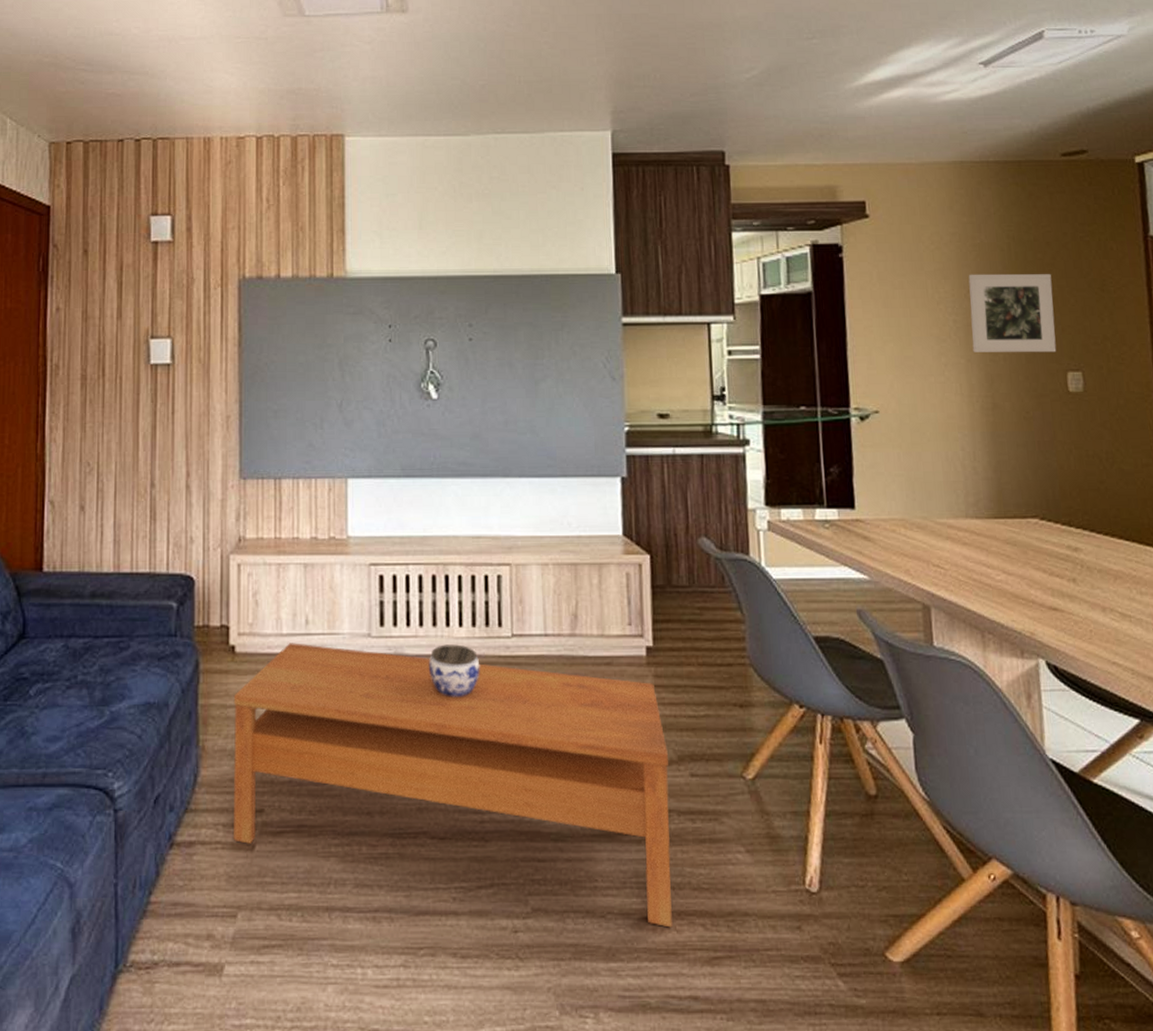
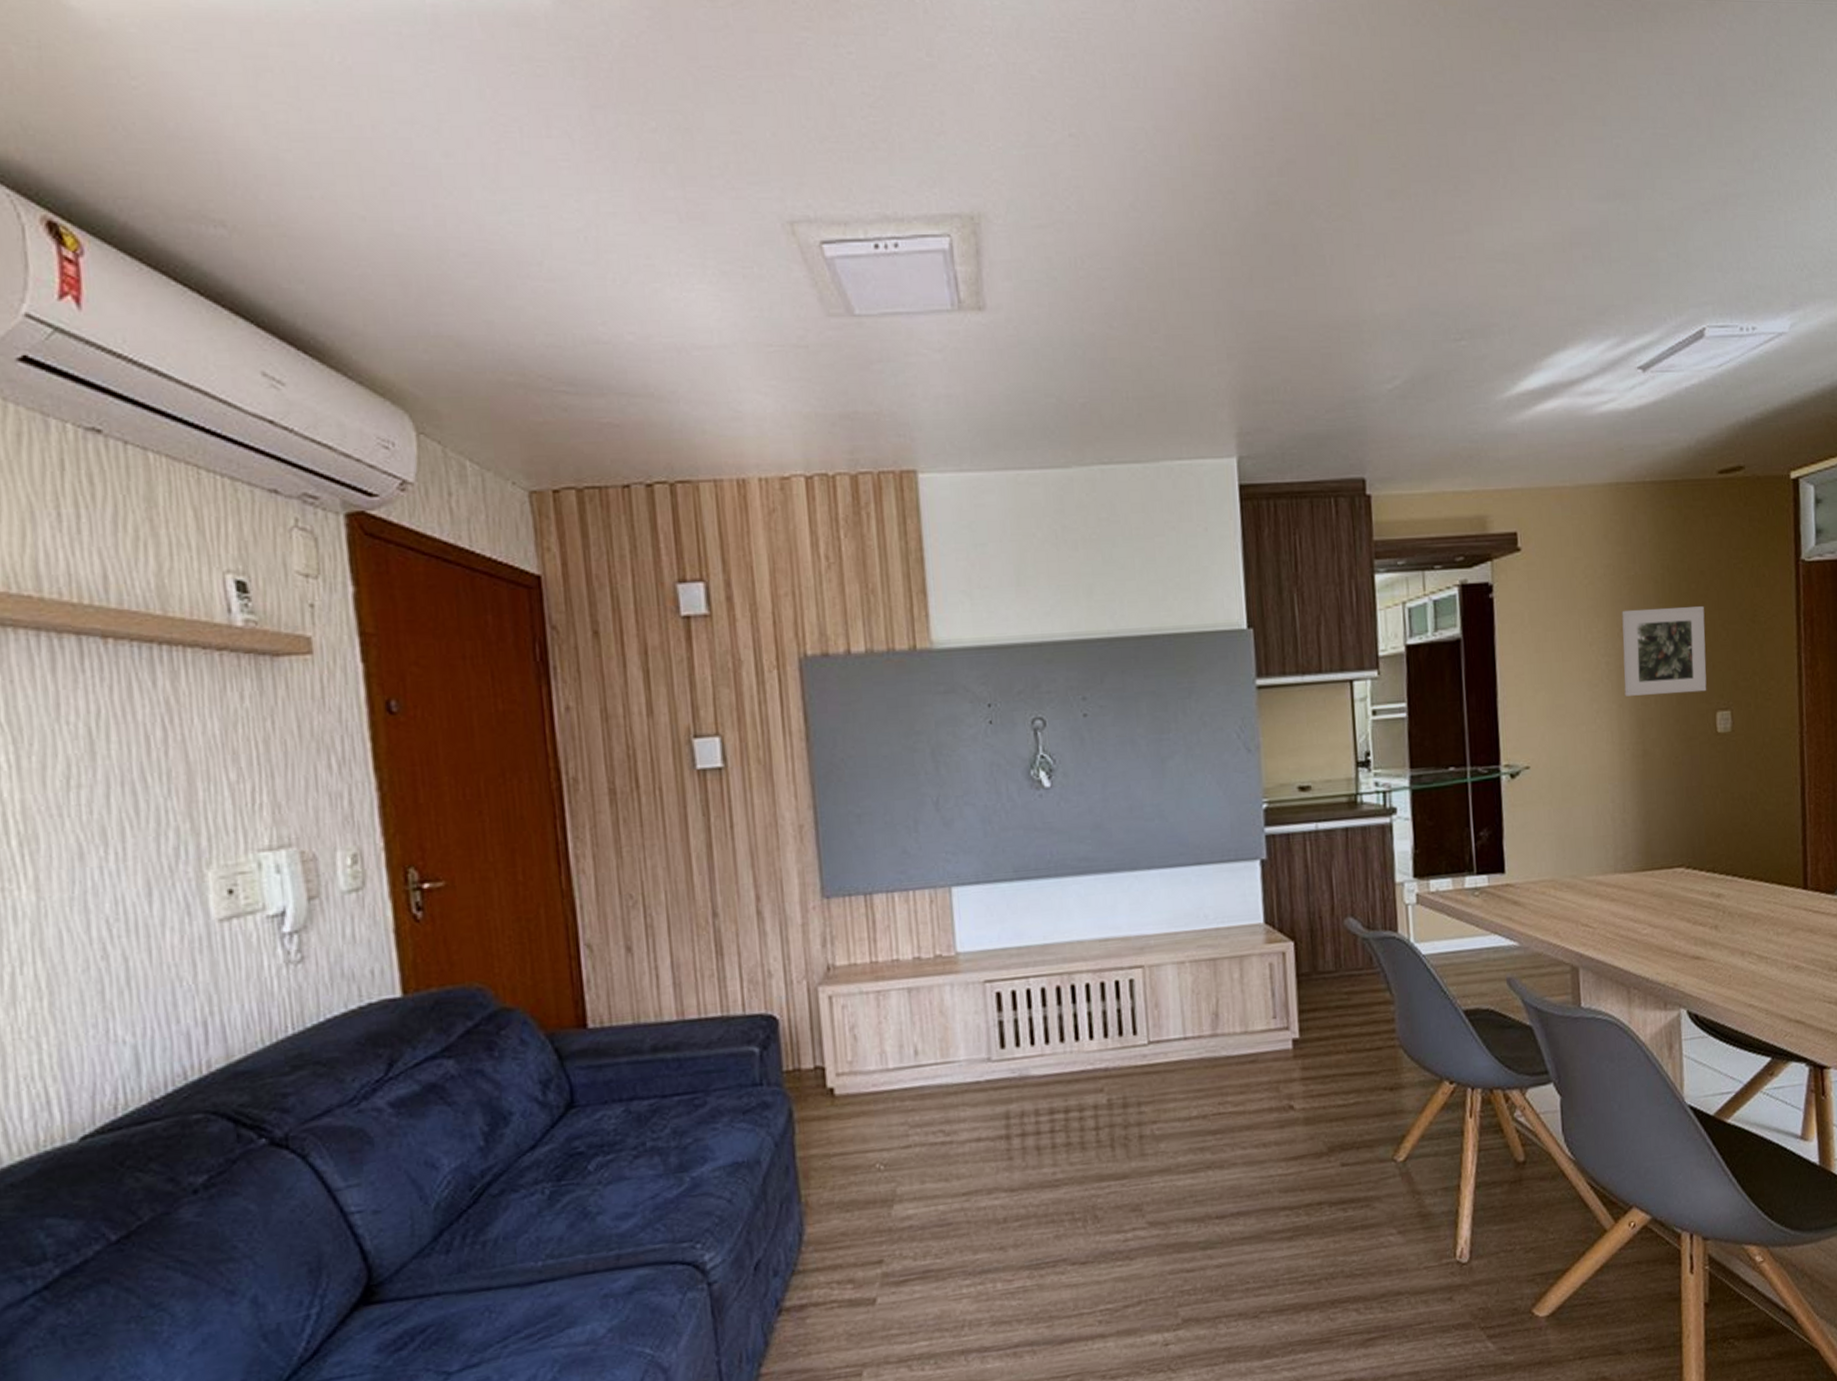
coffee table: present [233,643,673,928] -> none [837,1075,1326,1318]
jar: present [428,644,479,697] -> none [1057,1059,1115,1116]

